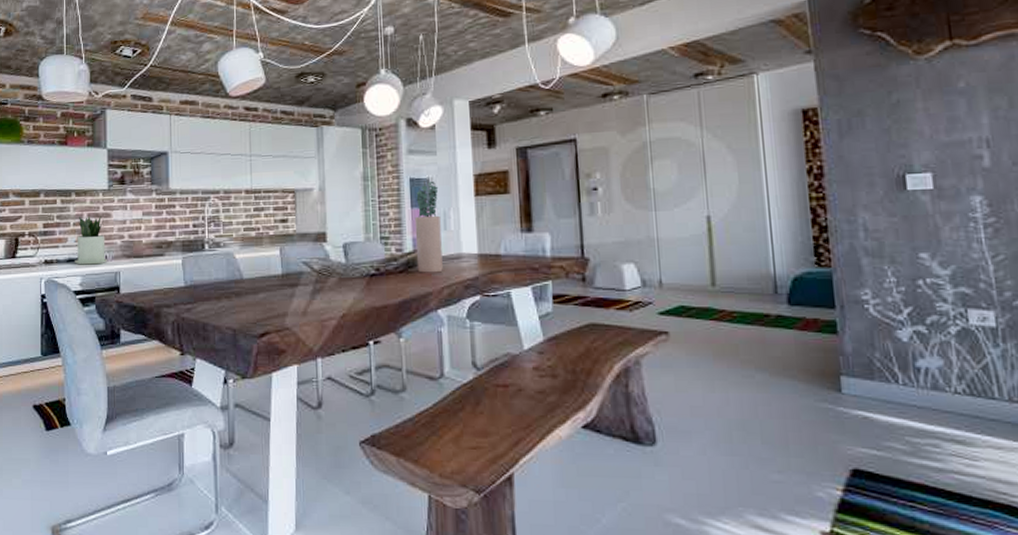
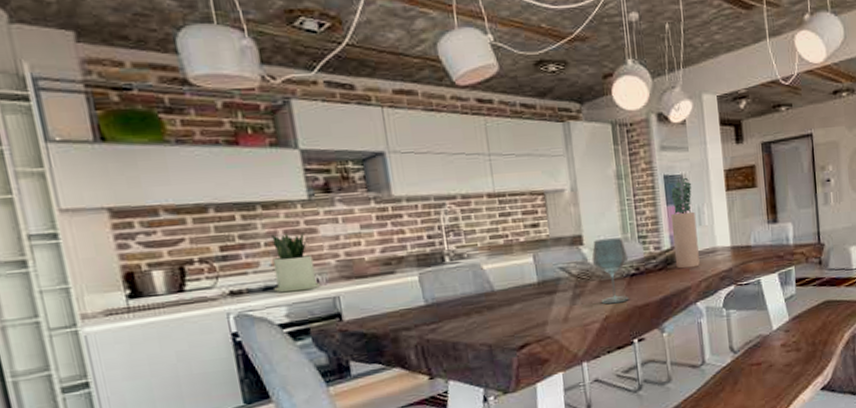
wine glass: none [333,237,370,302] -> present [591,237,629,305]

